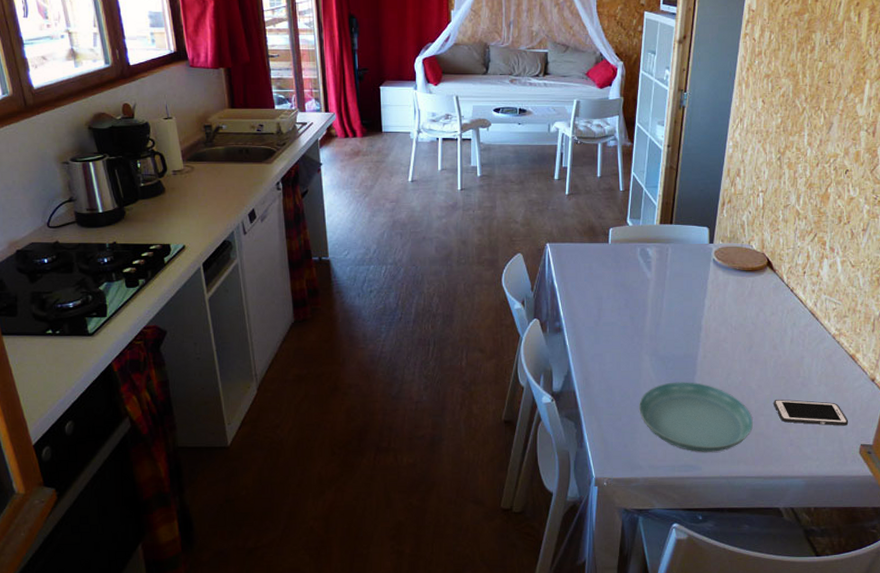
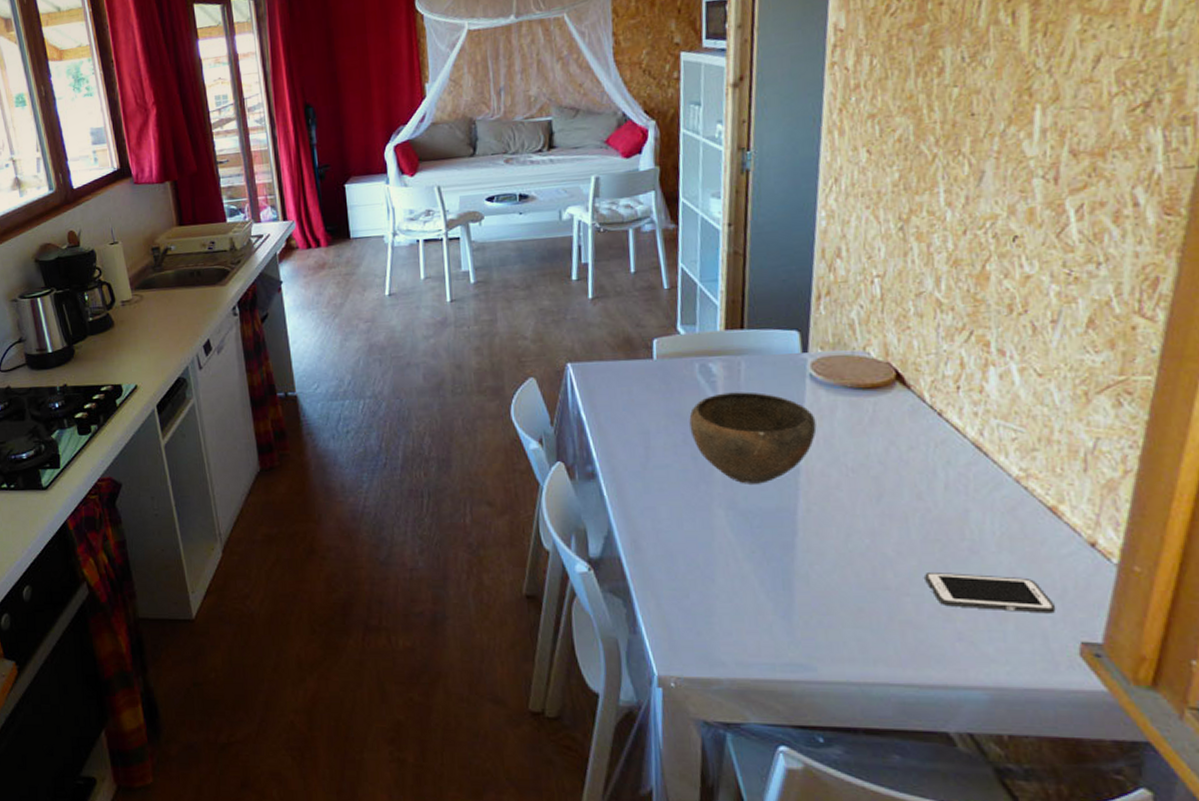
bowl: none [630,270,715,338] -> present [689,392,817,484]
saucer: present [639,382,753,452] -> none [714,545,894,646]

